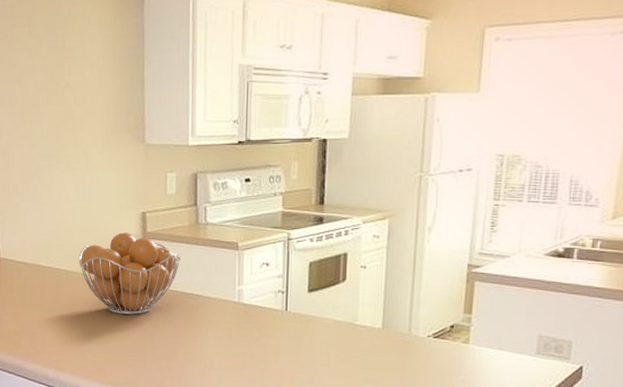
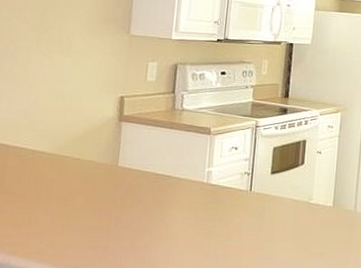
fruit basket: present [78,232,180,315] -> none [48,115,155,195]

